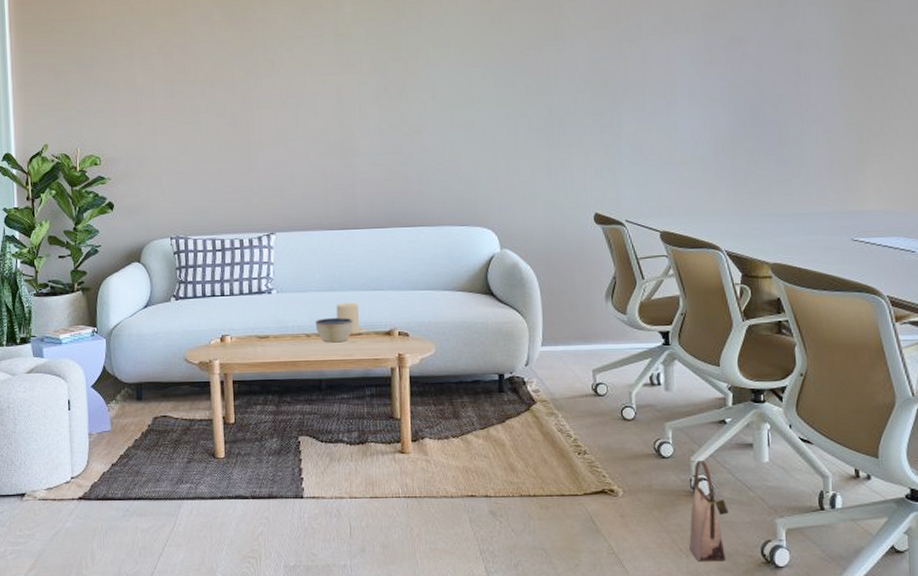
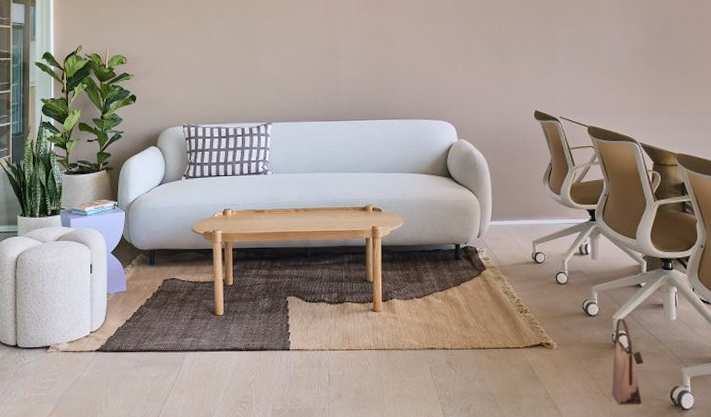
bowl: present [315,318,354,343] -> none [303,195,336,217]
candle: present [336,302,367,336] -> none [321,182,346,211]

